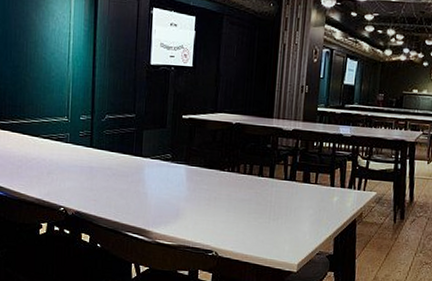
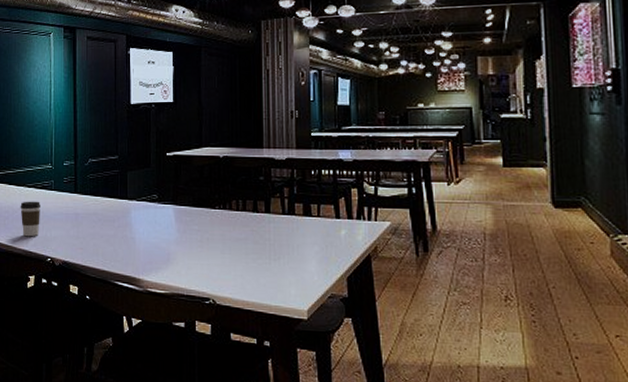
coffee cup: none [34,151,56,187] -> present [20,201,41,237]

